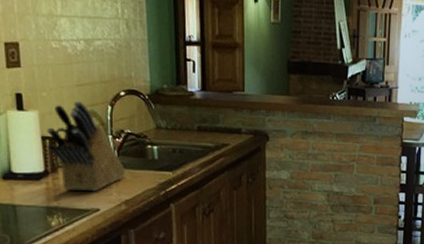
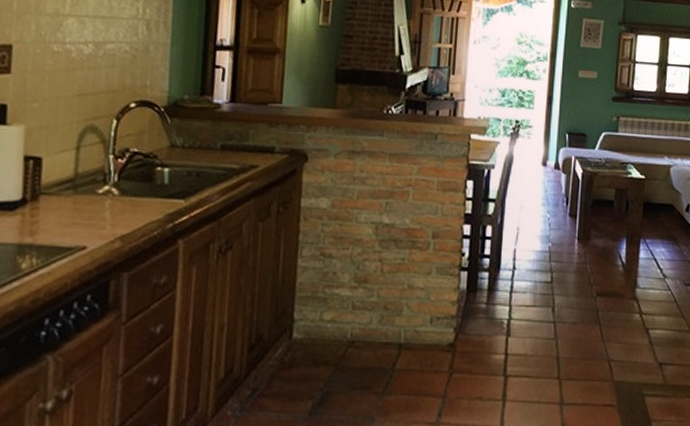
knife block: present [47,101,126,192] -> none [31,113,126,225]

